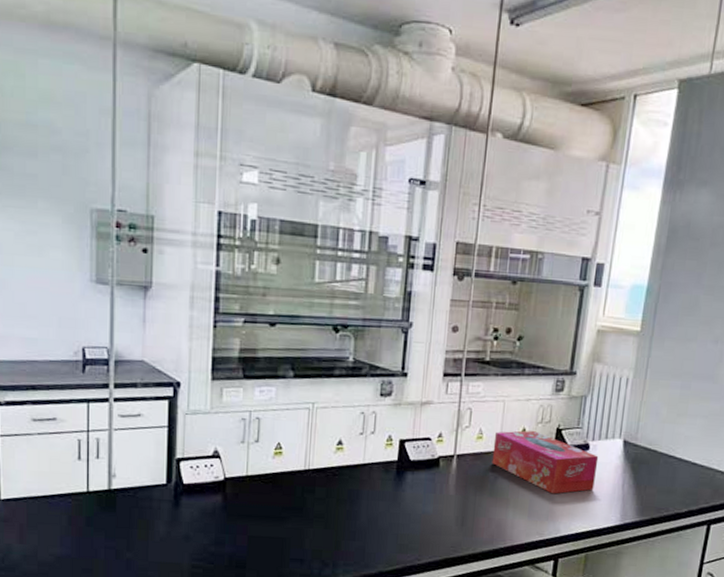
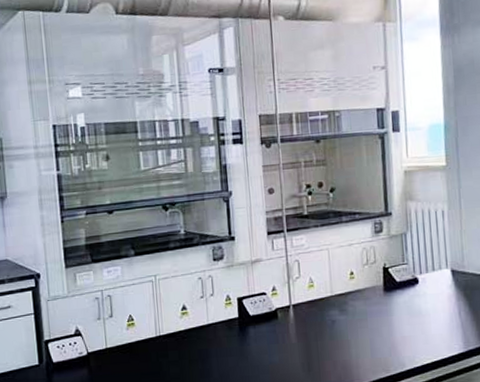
tissue box: present [492,430,599,494] -> none [325,273,431,330]

